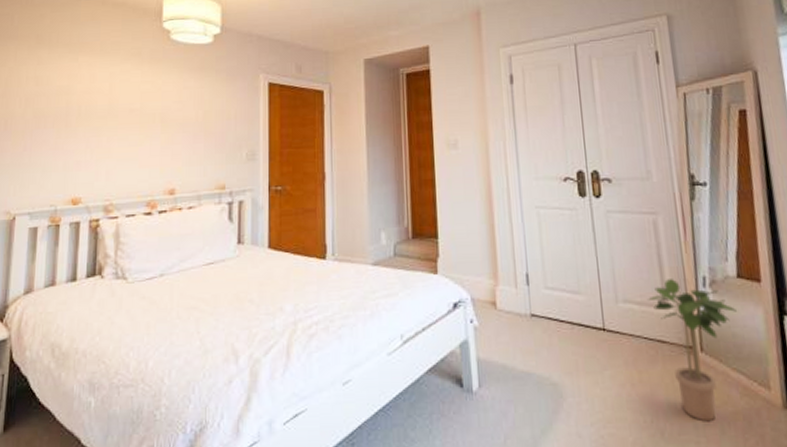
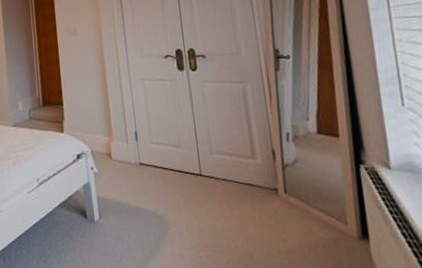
potted plant: present [648,279,738,422] -> none [238,135,318,249]

